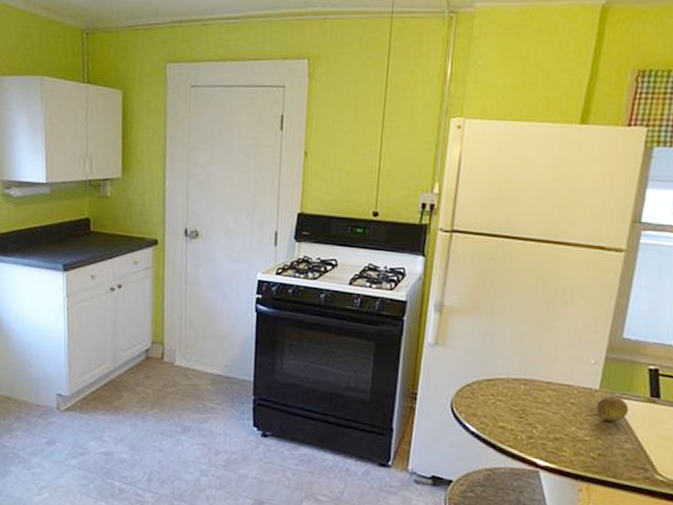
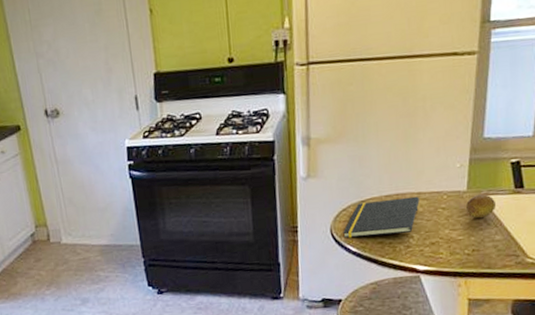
notepad: none [463,381,548,422] -> present [343,196,420,239]

